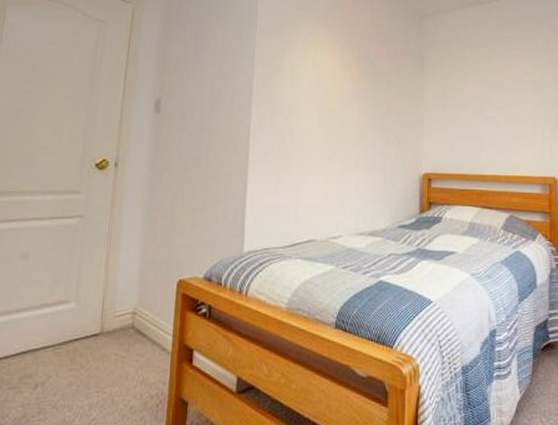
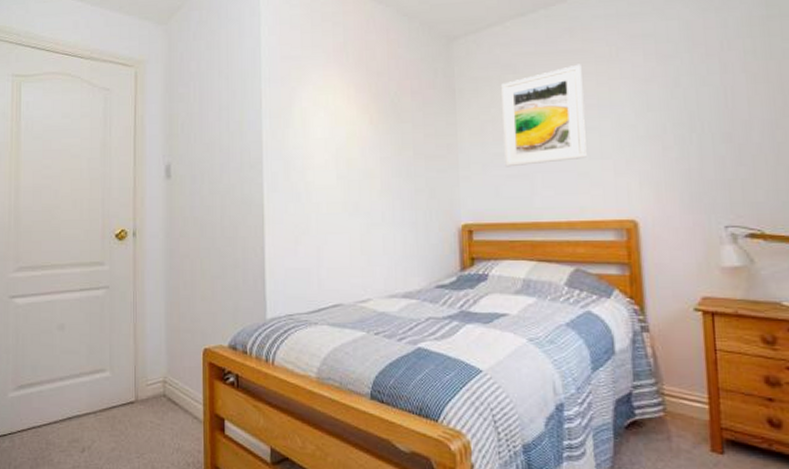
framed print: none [459,48,523,127] -> present [501,64,587,167]

